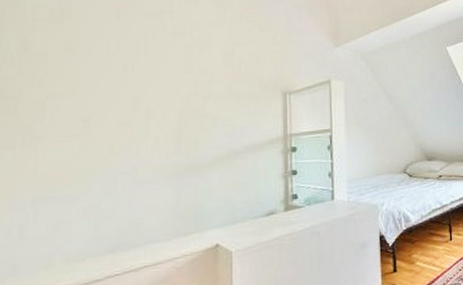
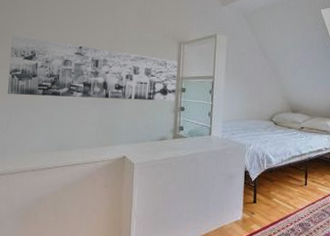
wall art: none [19,99,284,184] -> present [8,35,178,102]

